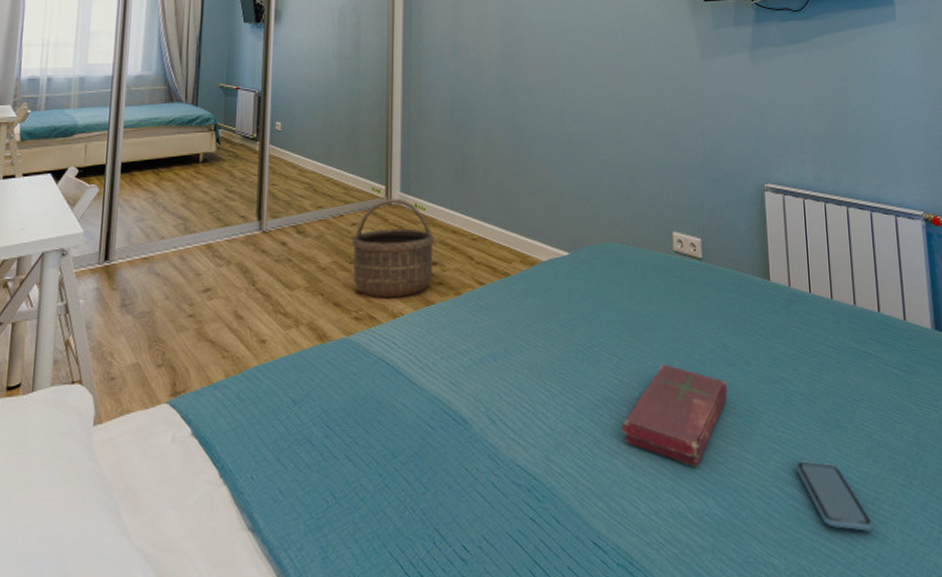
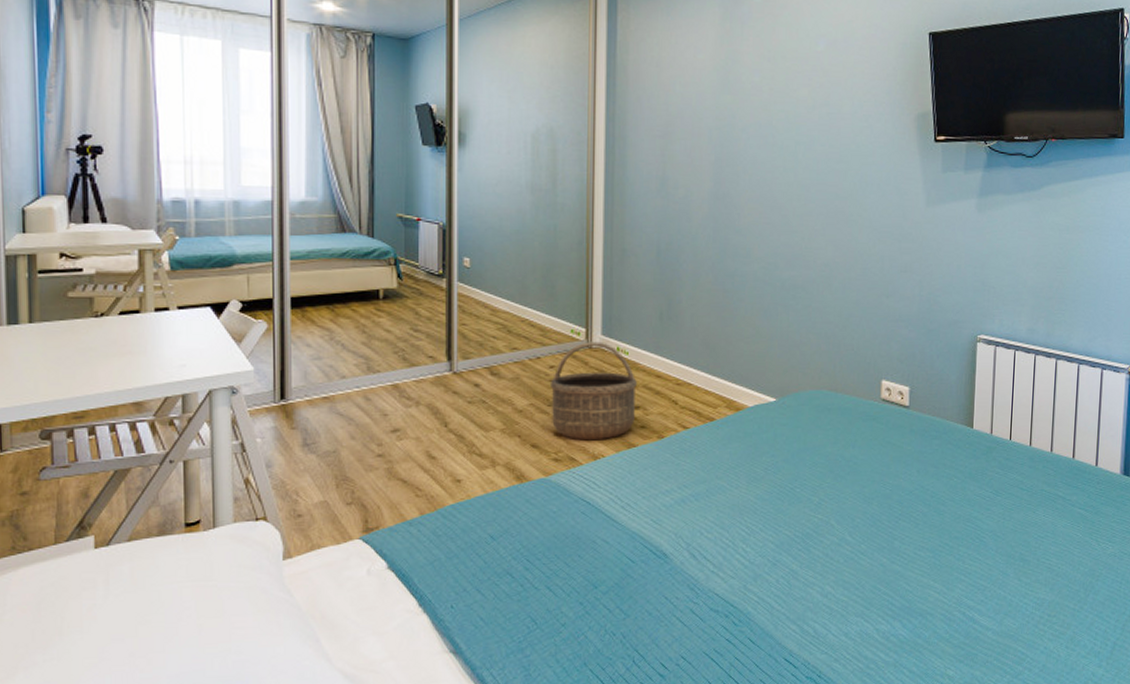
book: present [621,364,728,468] -> none [818,505,923,596]
smartphone: present [795,461,873,531] -> none [978,589,1043,647]

